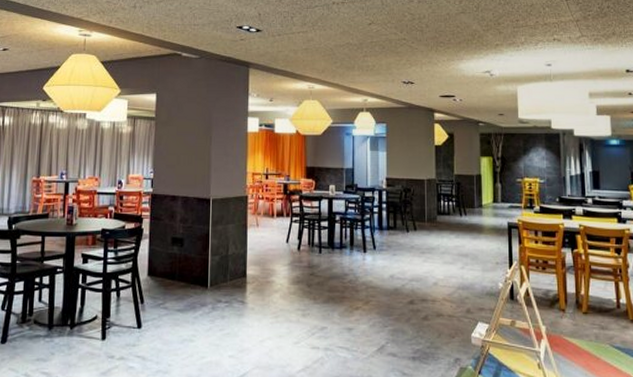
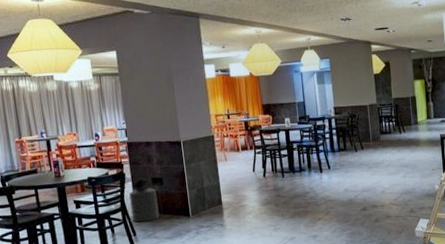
trash can: none [142,236,175,288] -> present [129,178,160,223]

